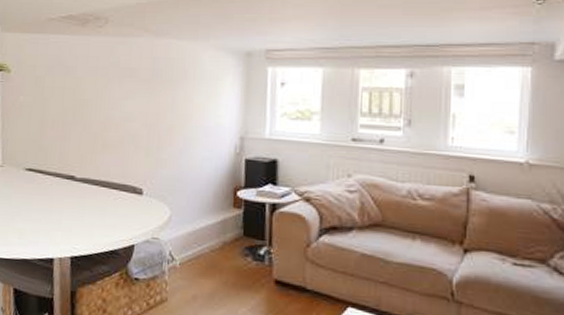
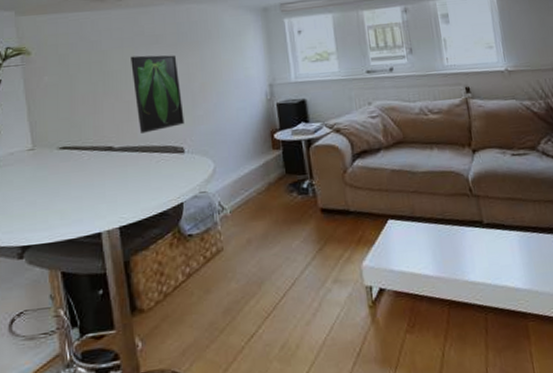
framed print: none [102,87,149,168] -> present [131,55,185,133]

